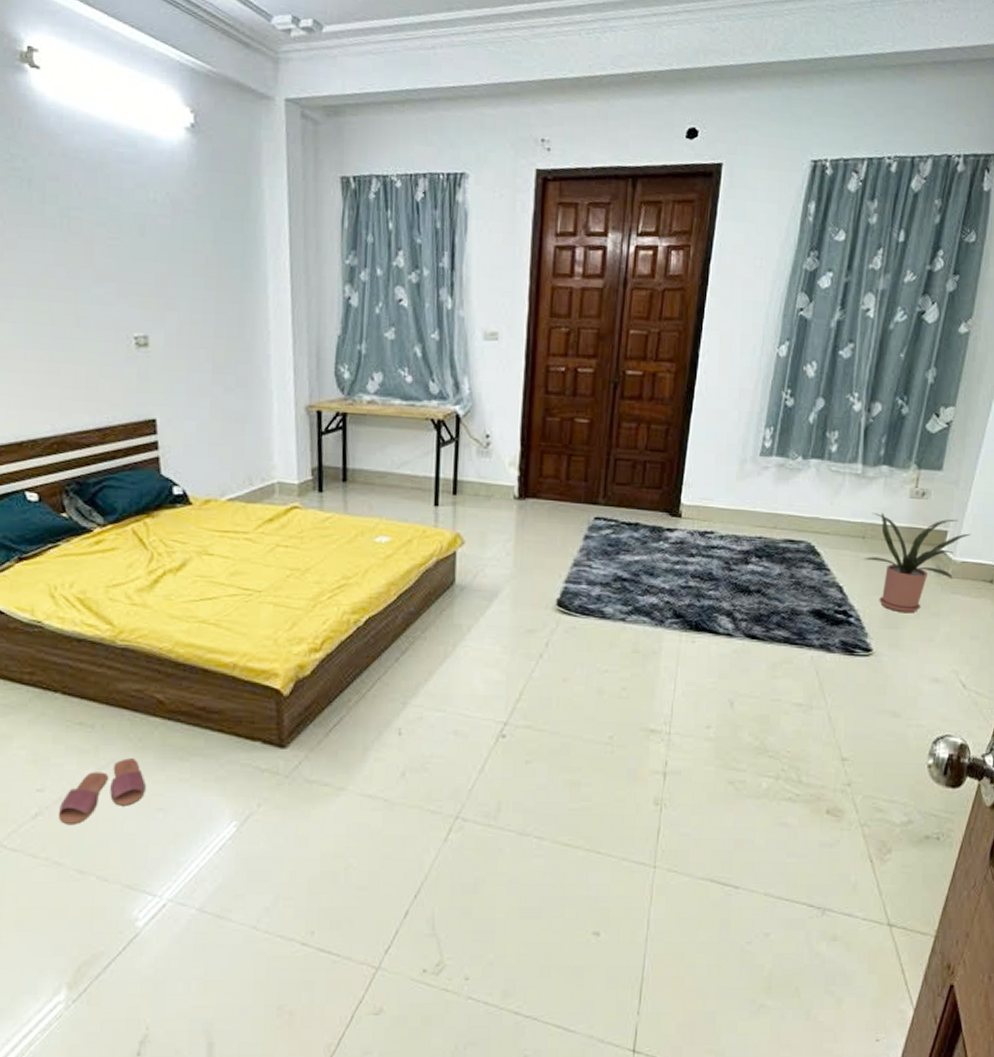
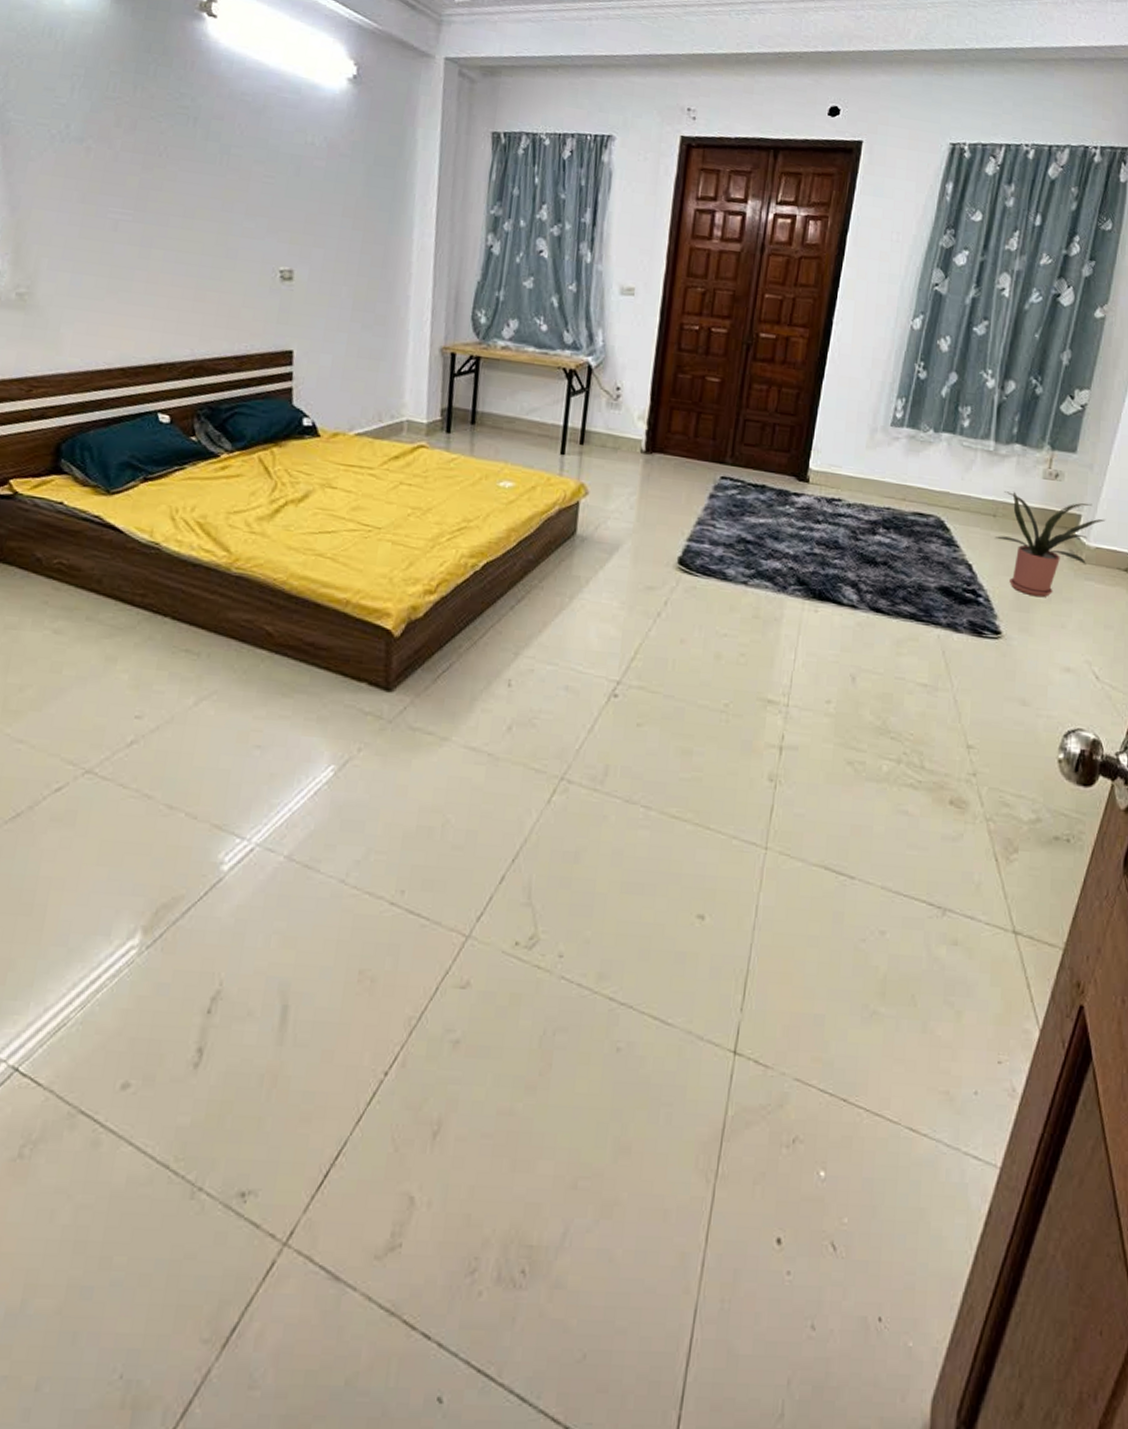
slippers: present [59,758,146,824] -> none [154,690,246,756]

